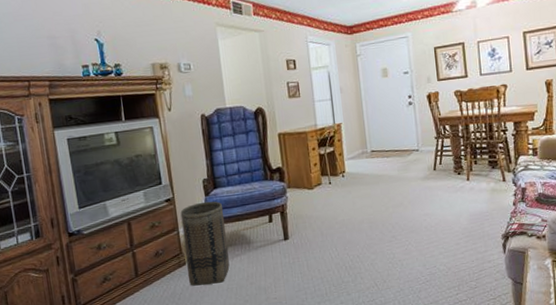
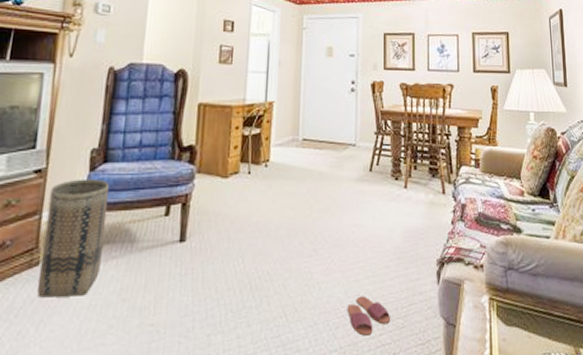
slippers: none [426,267,464,296] -> present [347,296,390,336]

